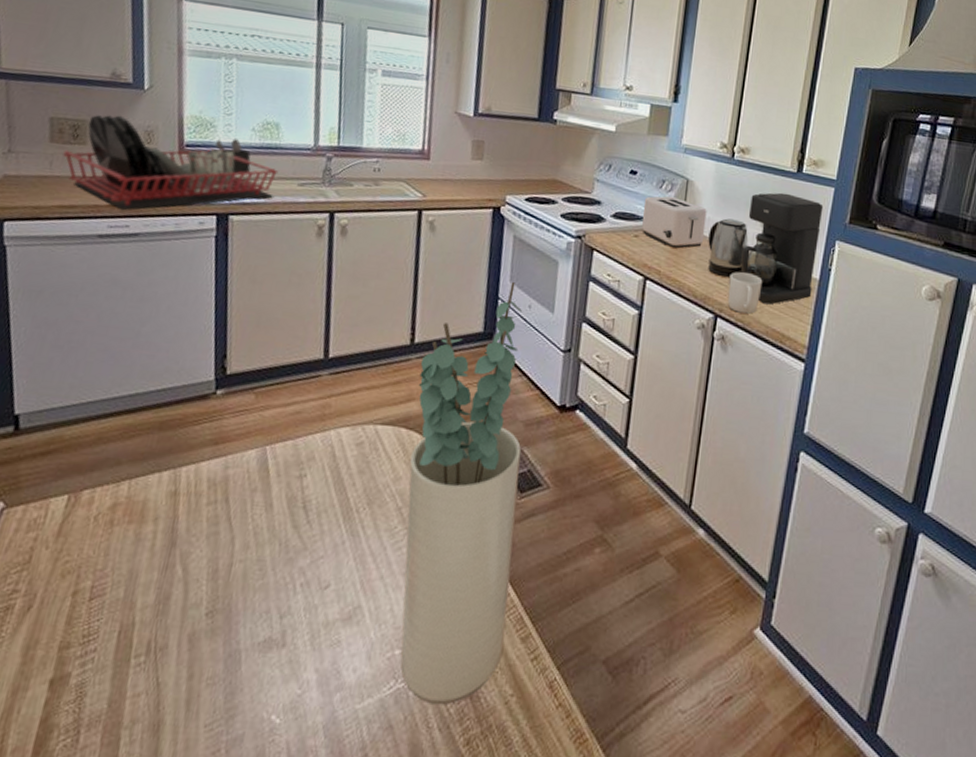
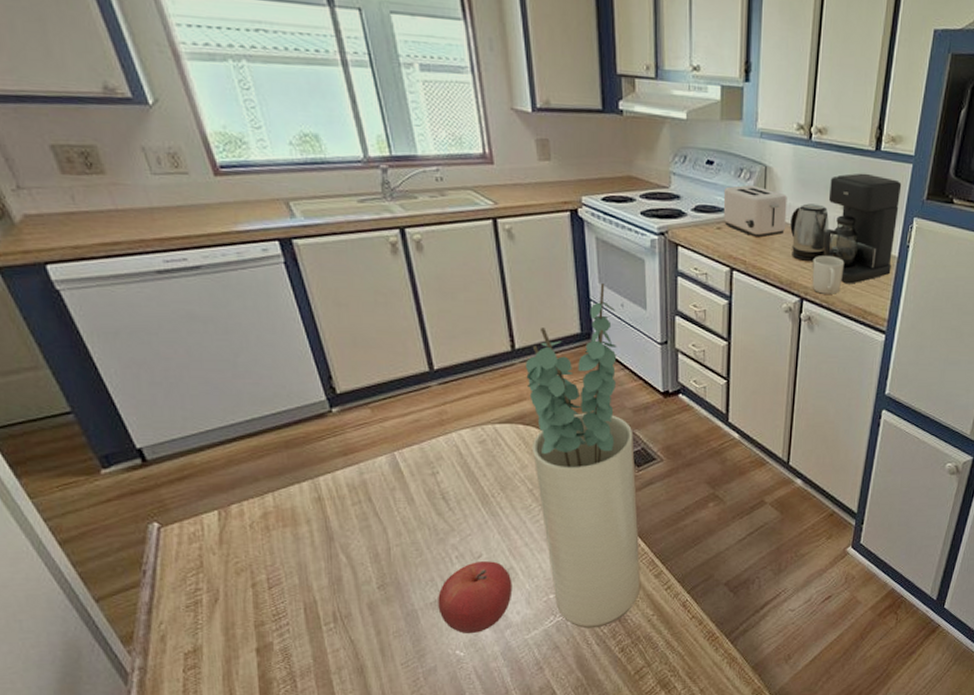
dish rack: present [62,115,279,211] -> none [82,137,334,244]
fruit: none [265,593,357,694] -> present [438,561,513,634]

